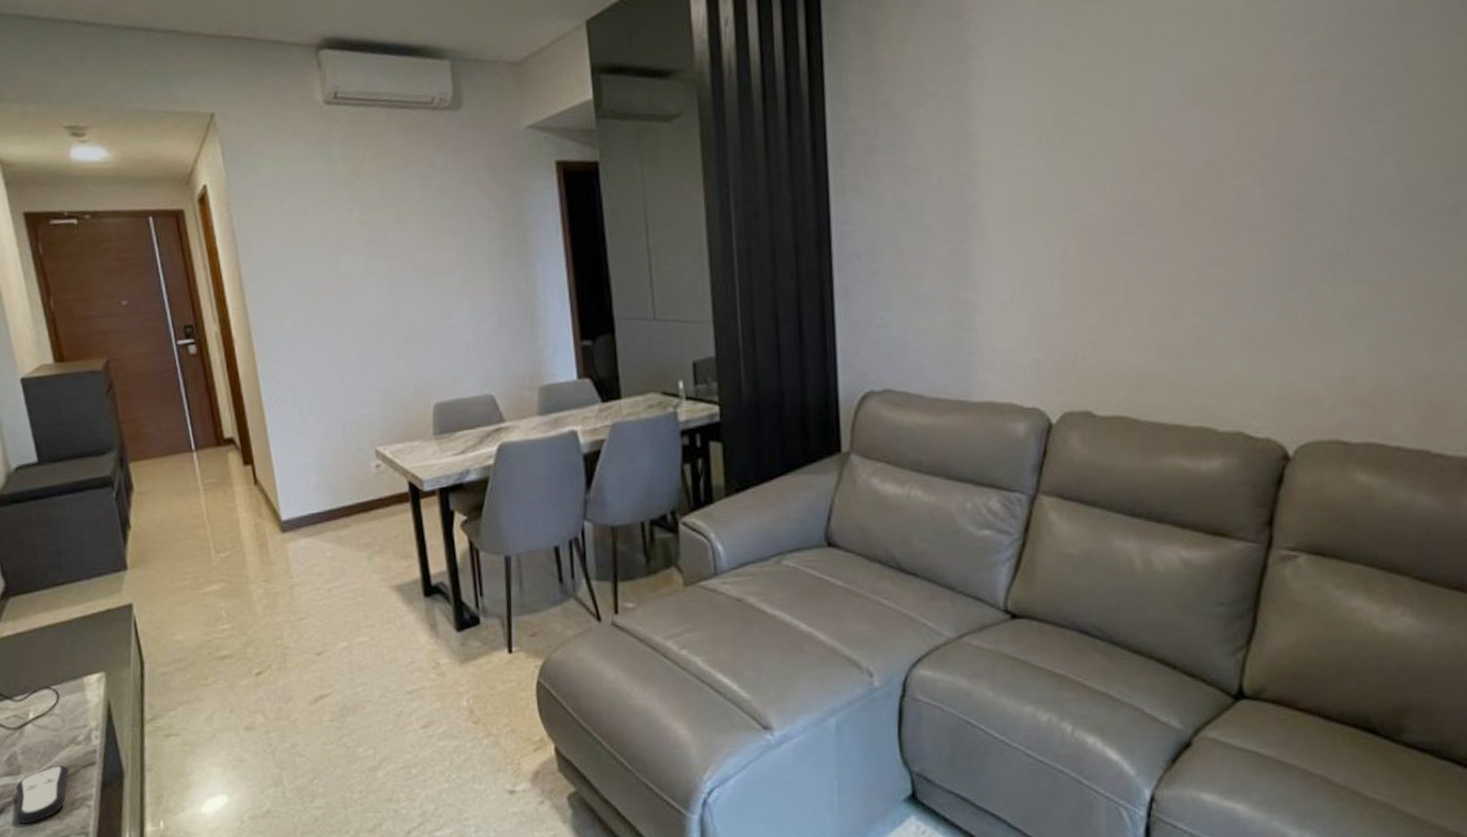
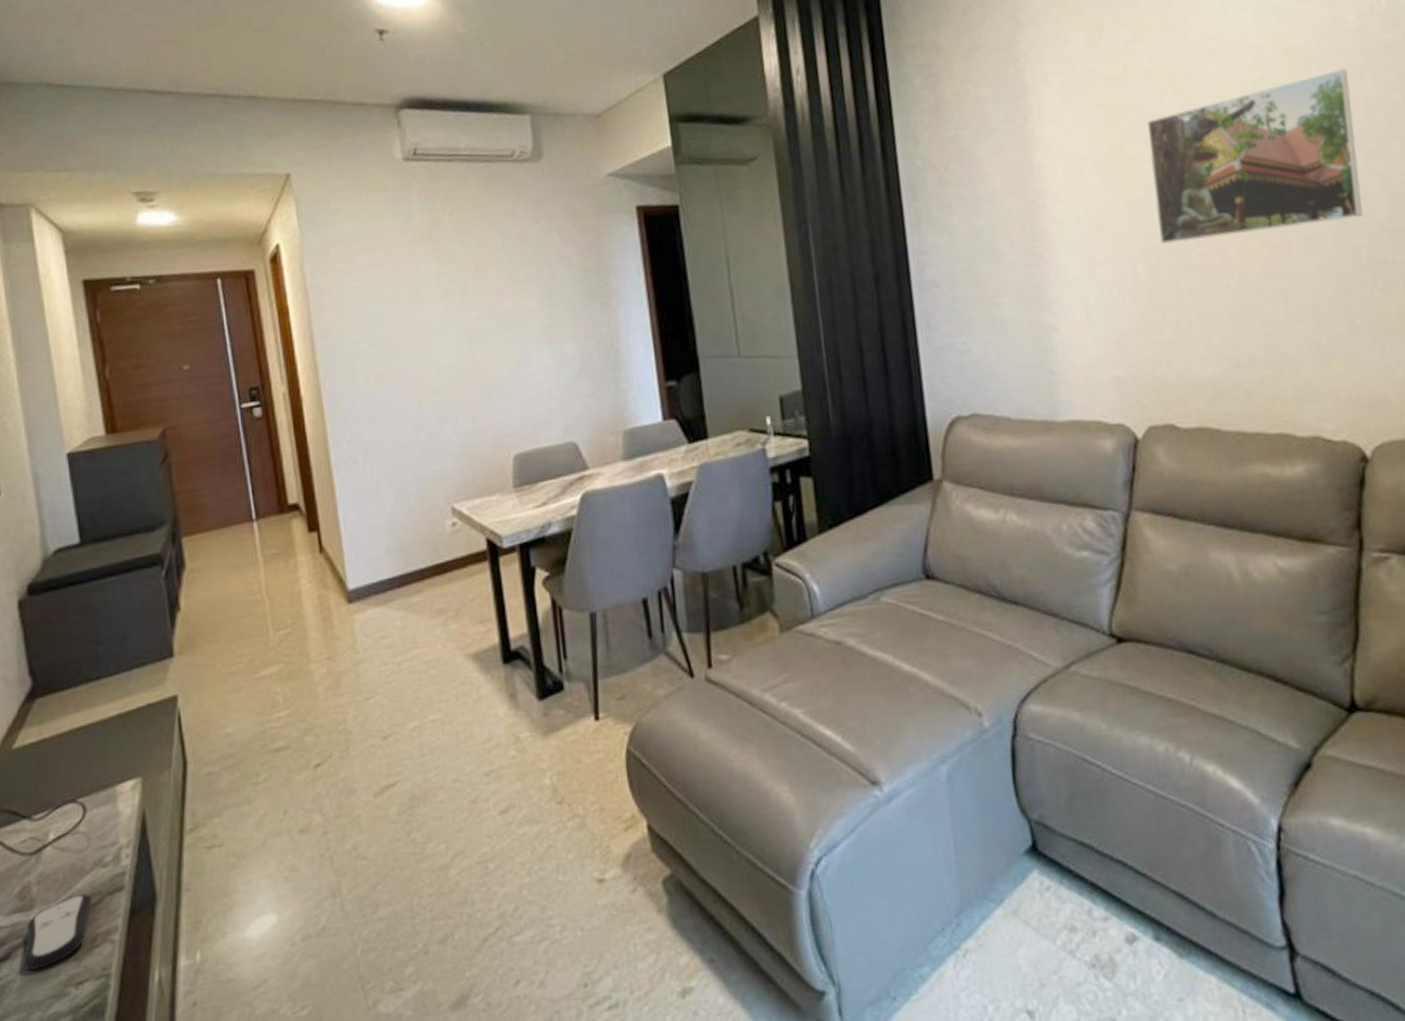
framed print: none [1095,39,1327,226] -> present [1147,69,1363,245]

